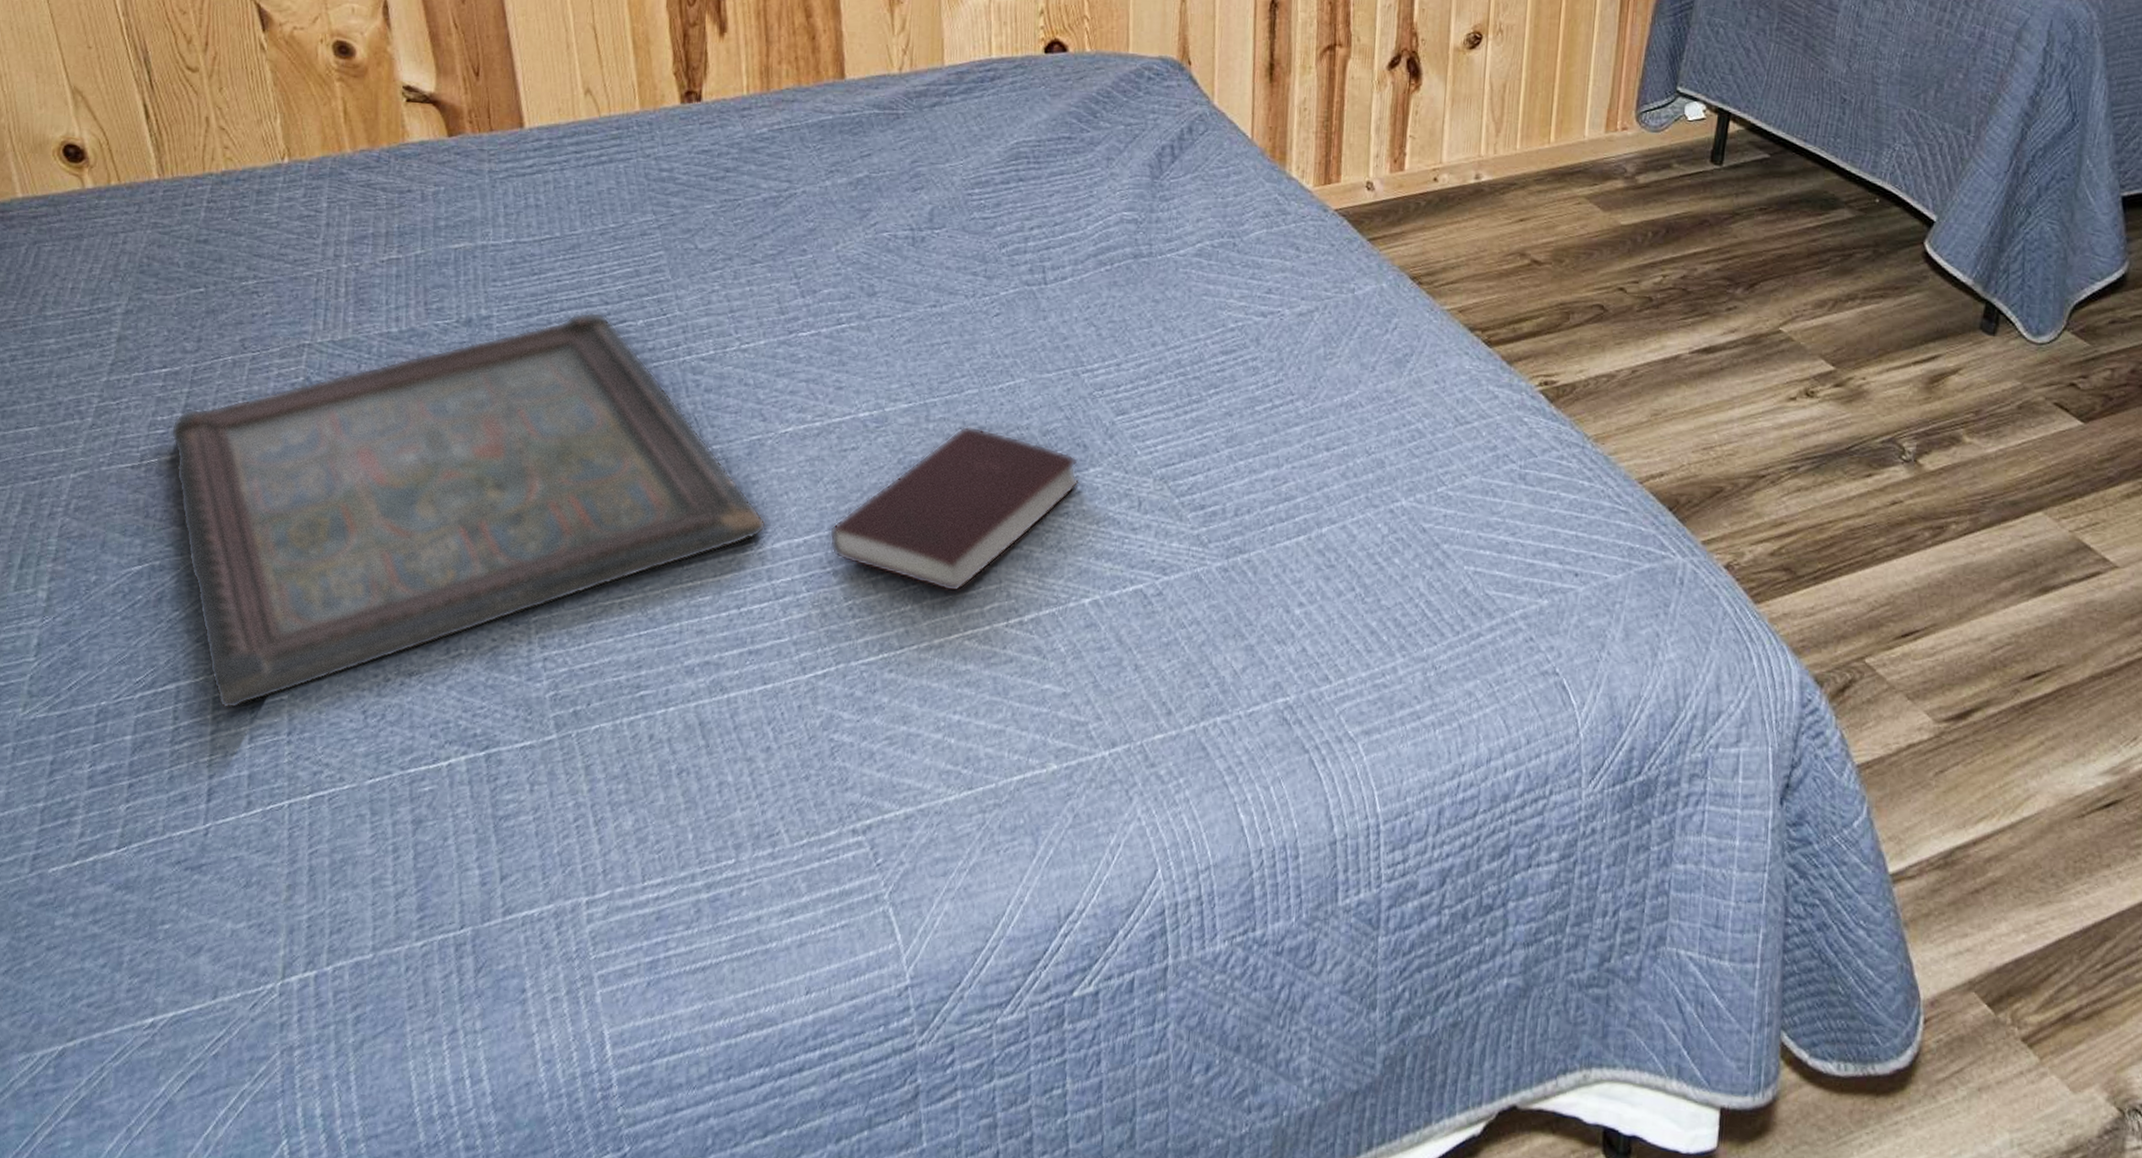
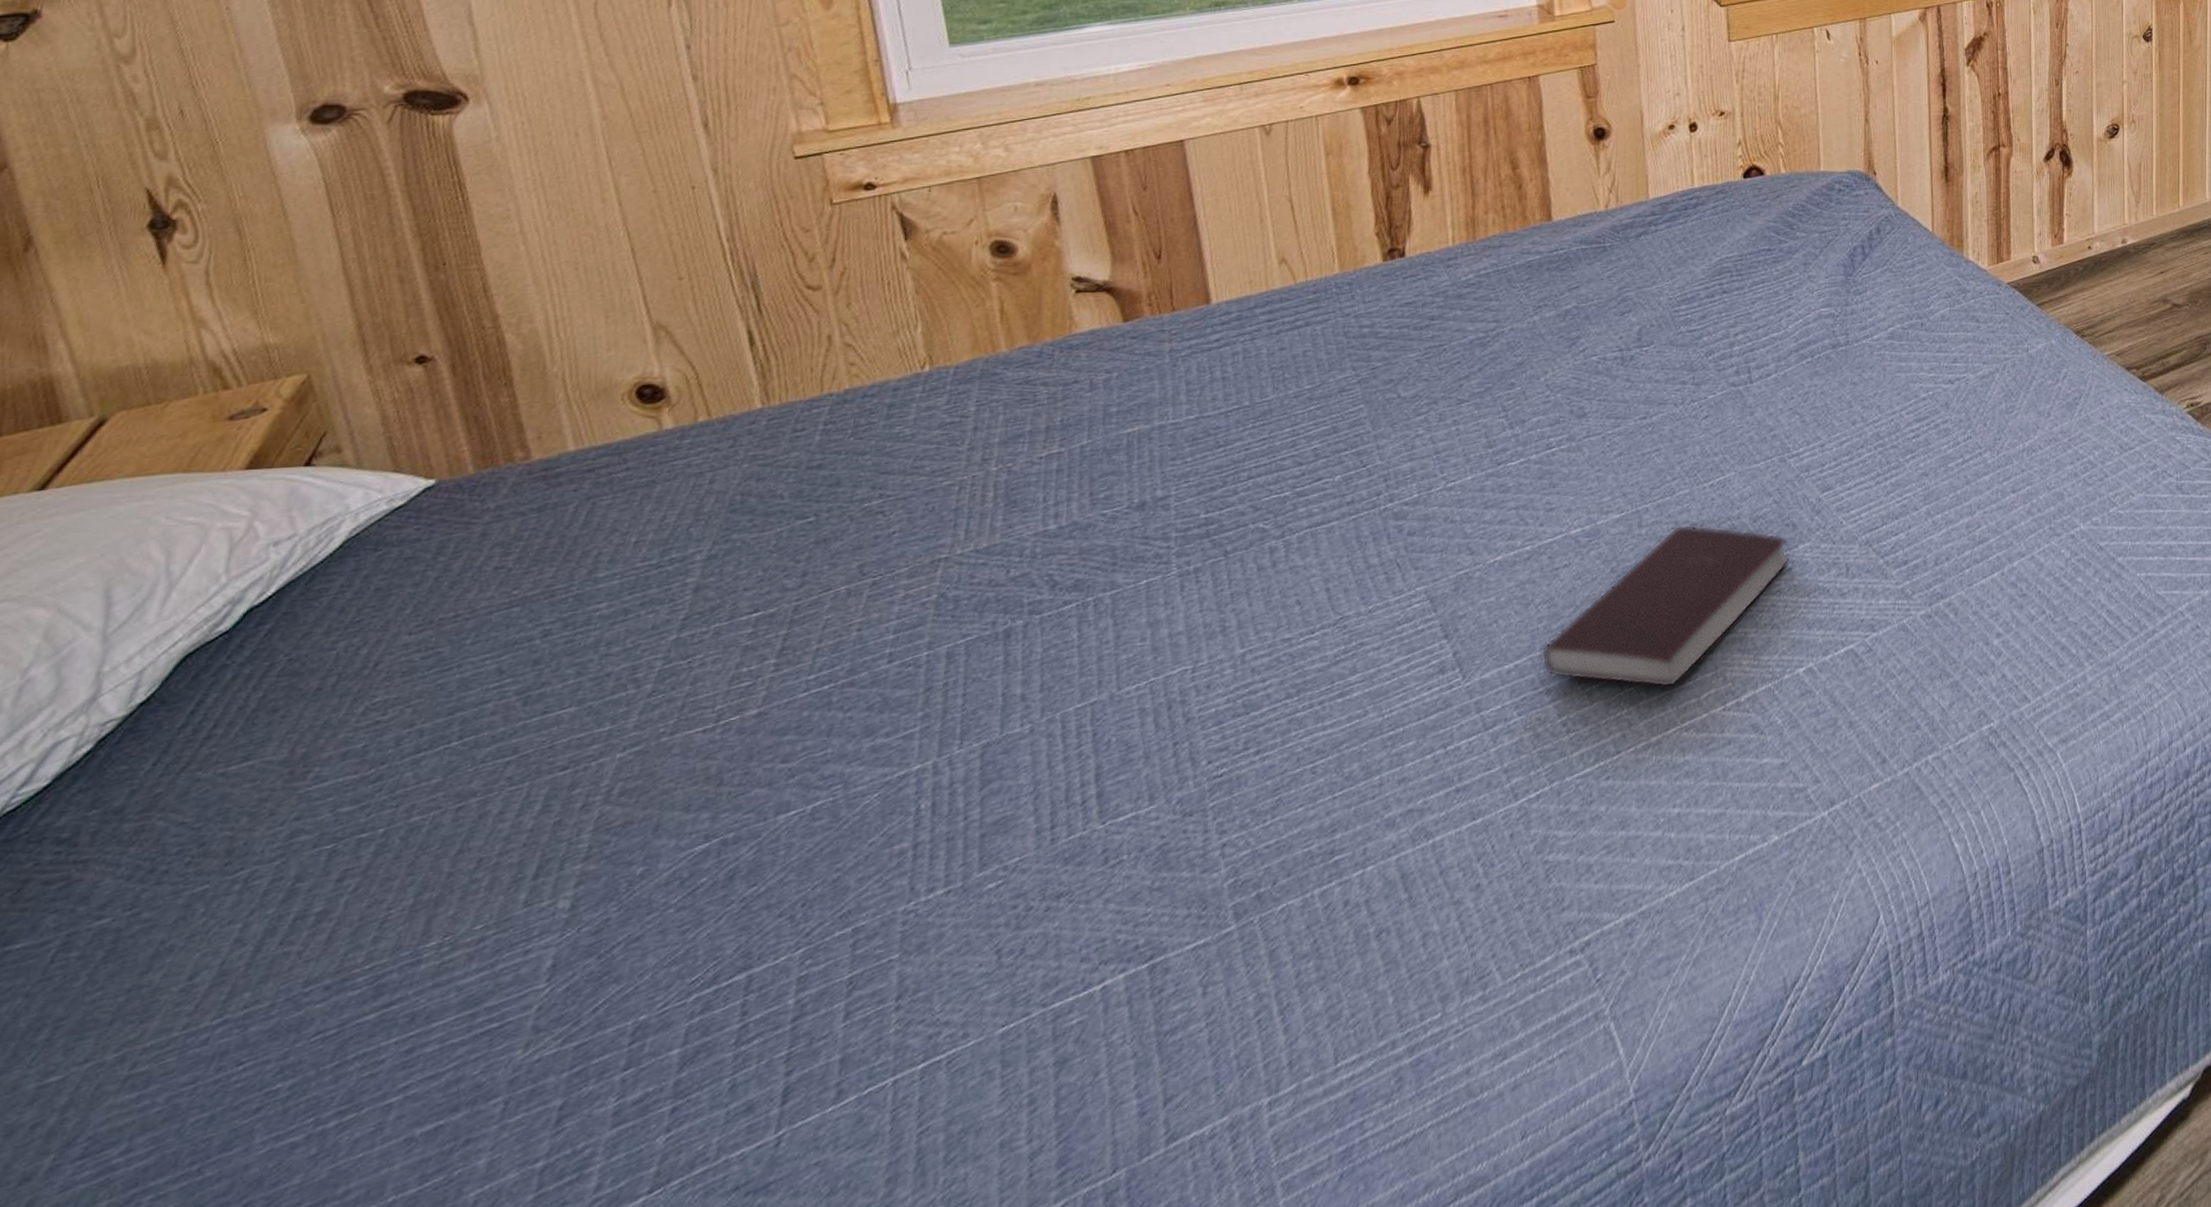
serving tray: present [171,311,766,710] -> none [759,474,1474,988]

